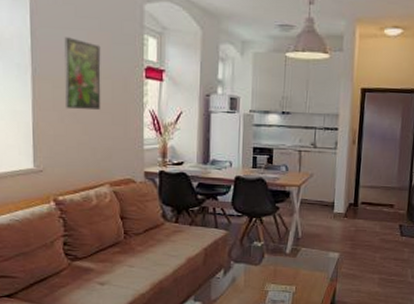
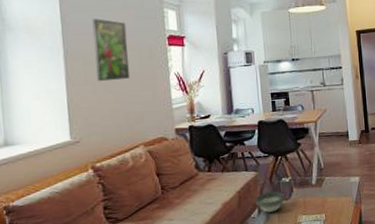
bowl: none [223,254,253,275] -> present [256,191,284,213]

